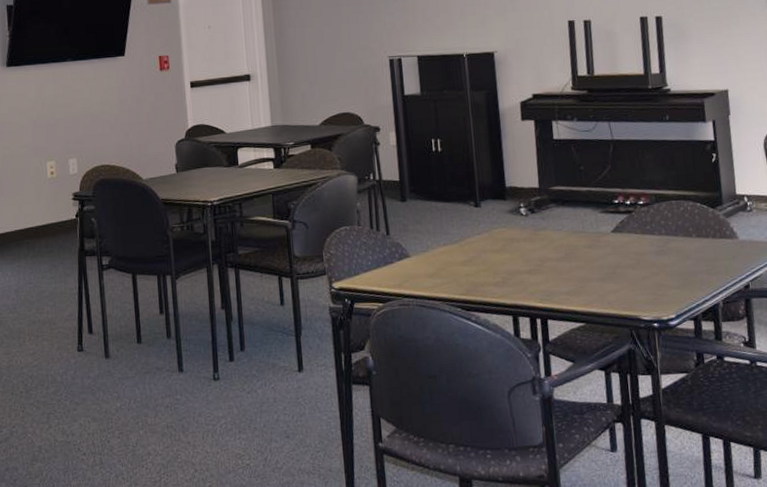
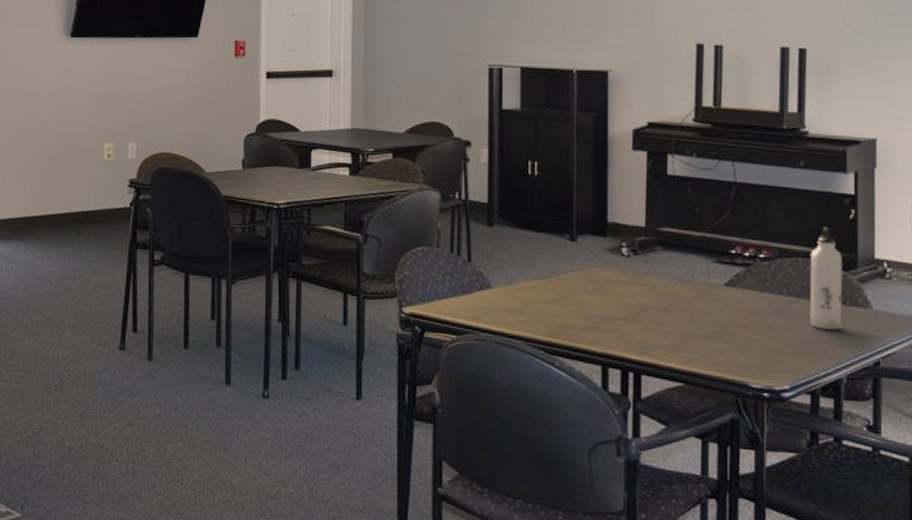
water bottle: none [682,171,714,262] -> present [809,227,843,330]

